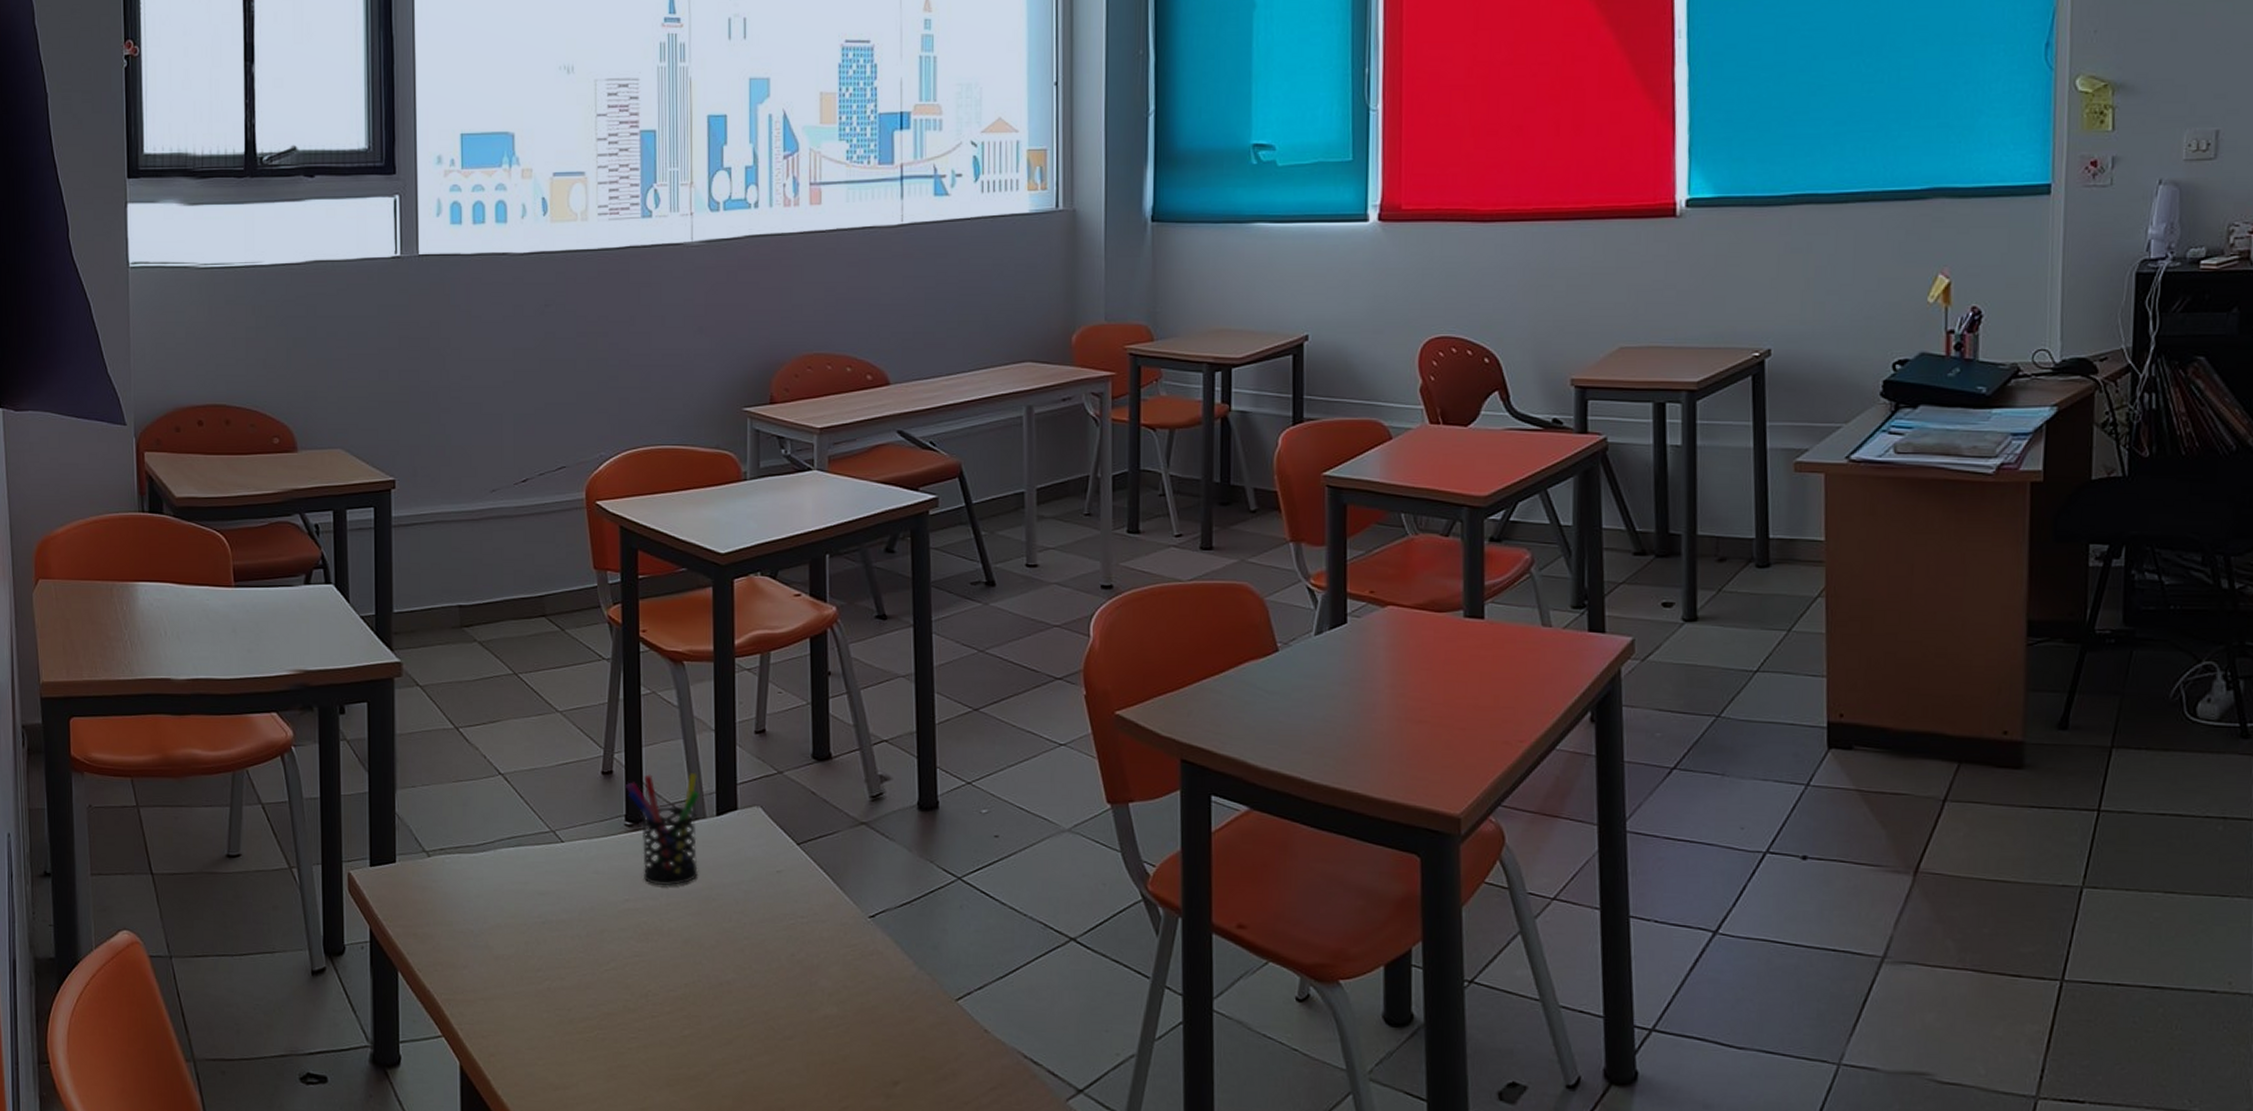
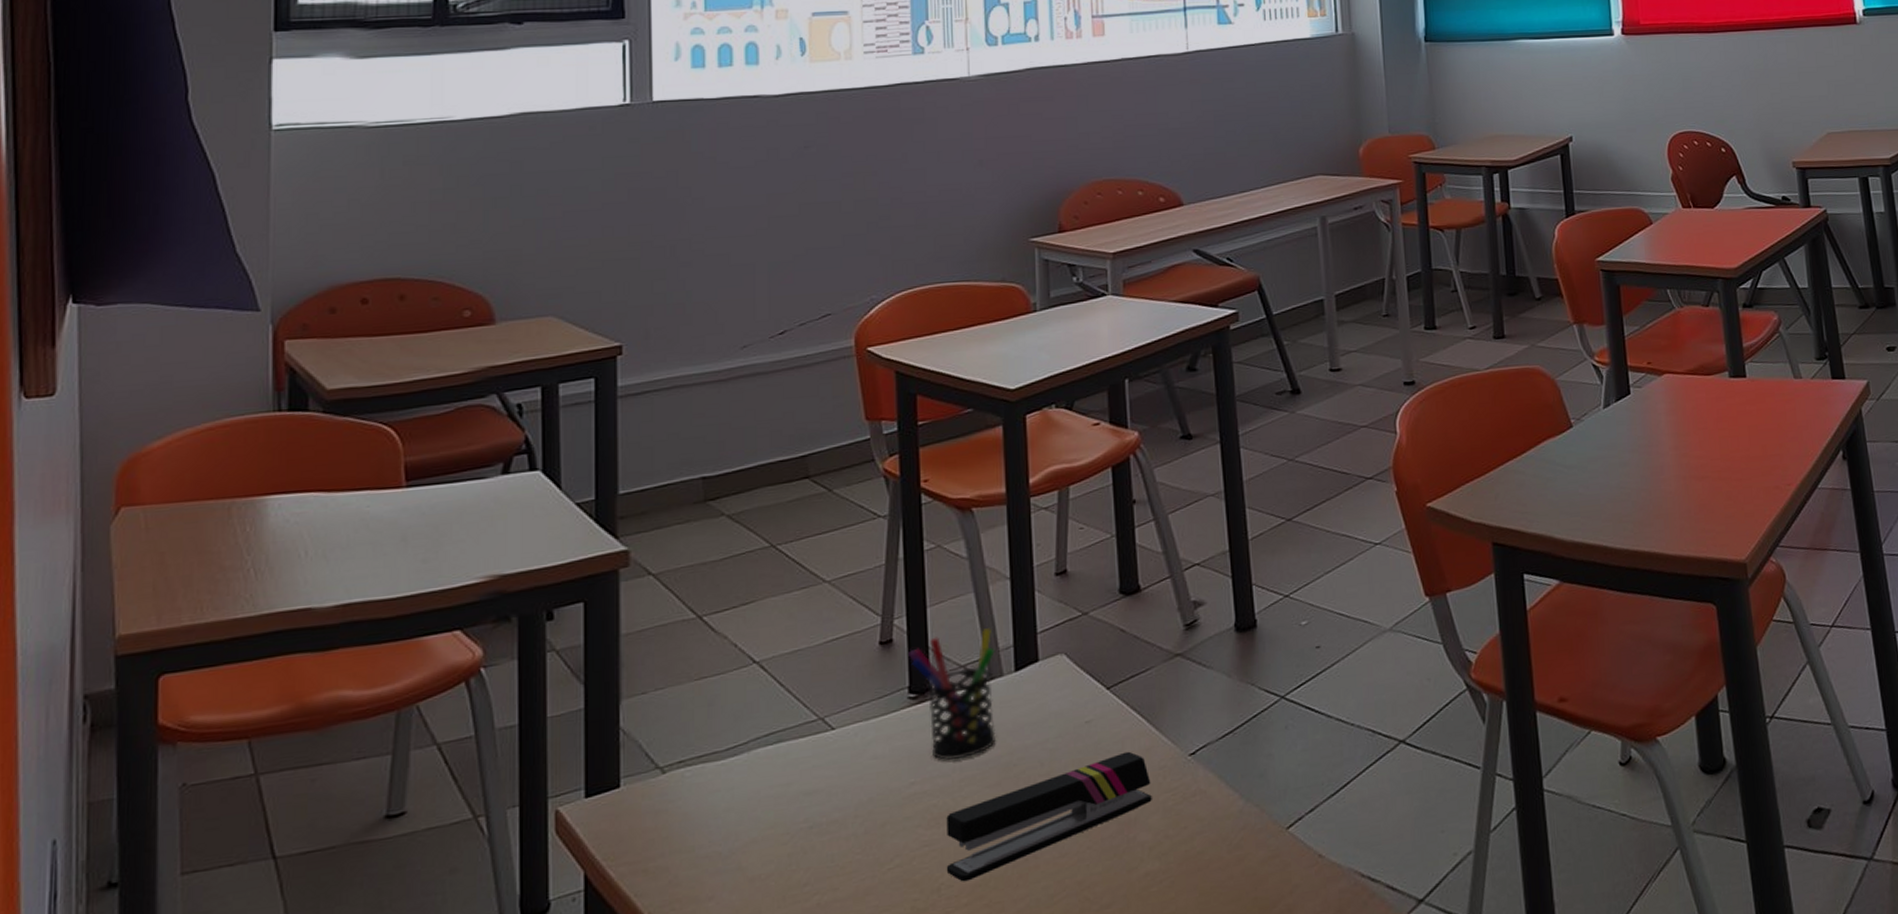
stapler: none [653,904,833,993] -> present [946,751,1152,882]

